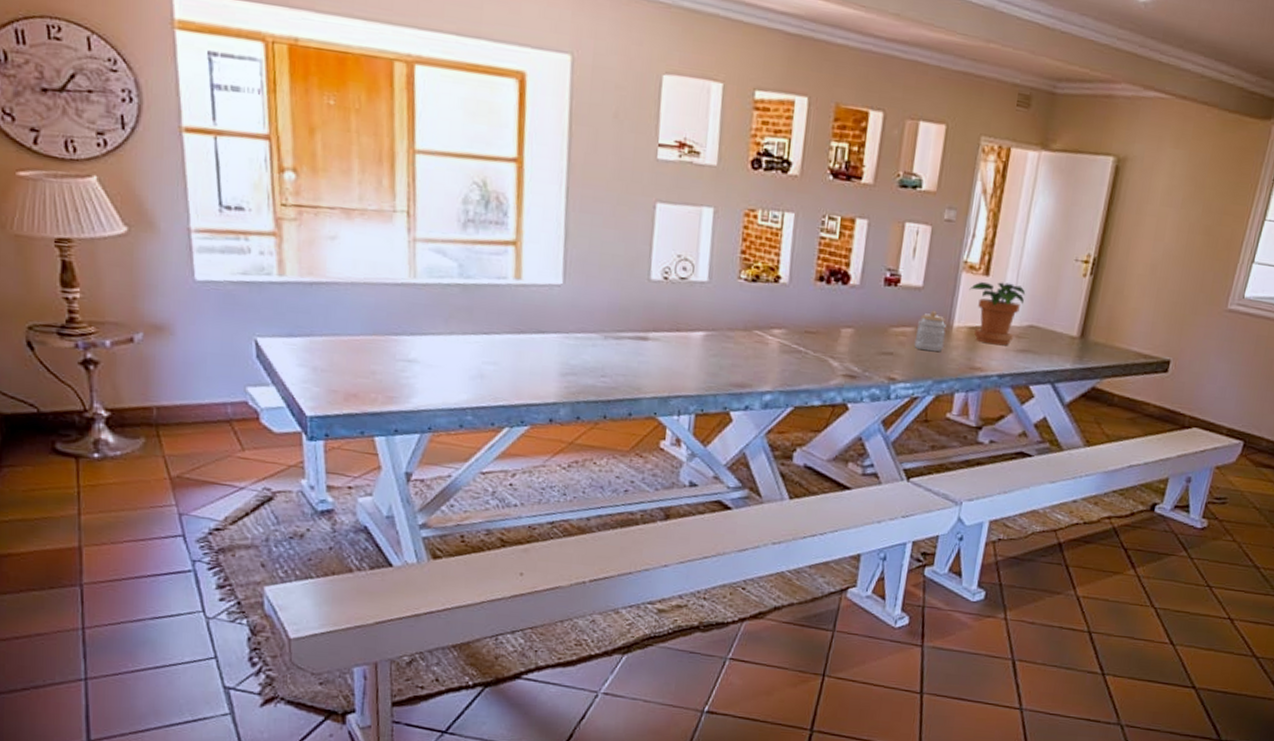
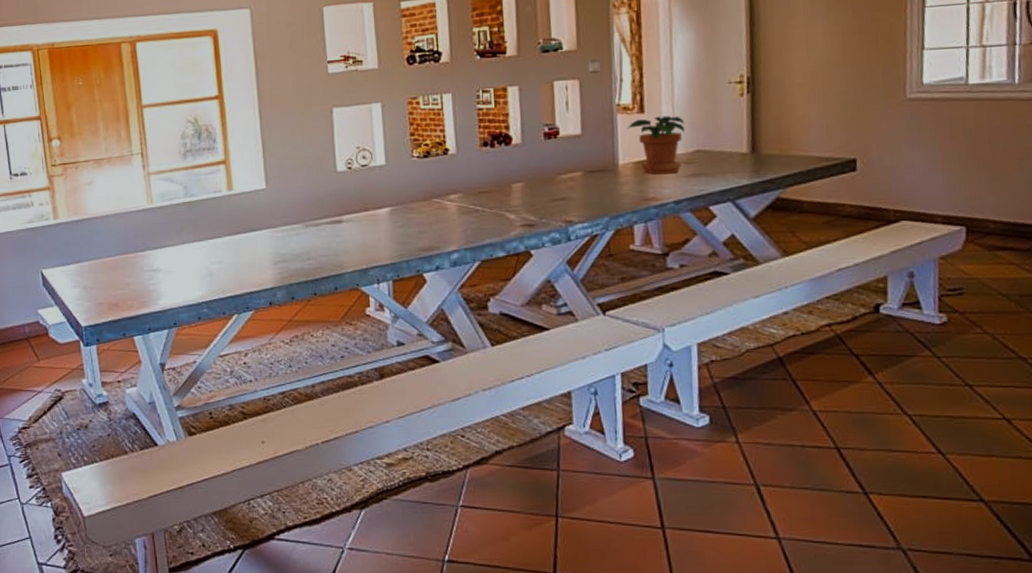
jar: present [914,310,946,352] -> none [583,153,613,191]

